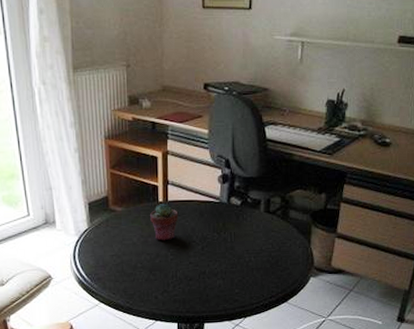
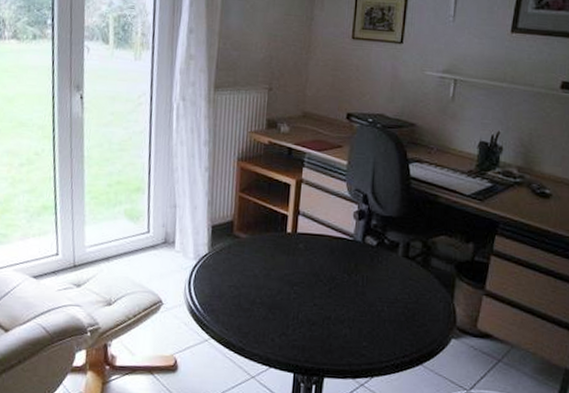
potted succulent: present [150,204,179,241] -> none [276,235,307,277]

